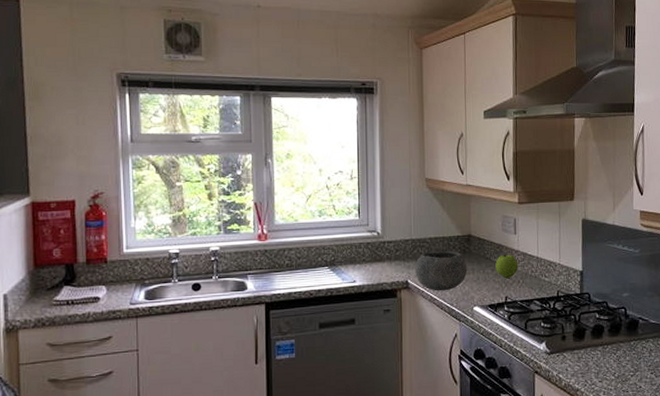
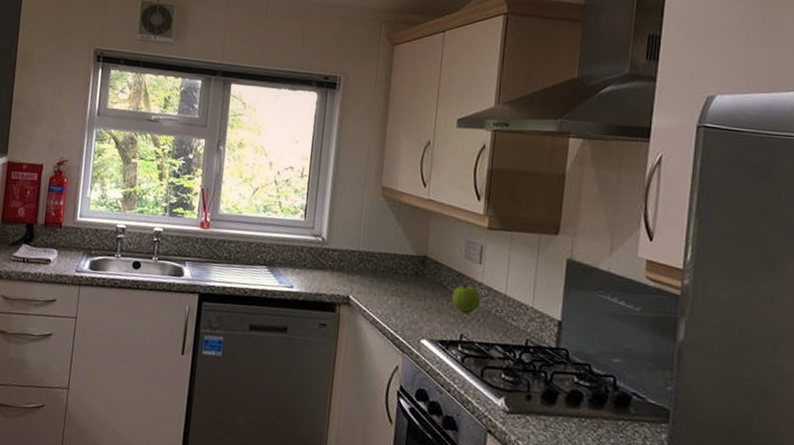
bowl: present [415,251,468,291] -> none [358,268,419,315]

